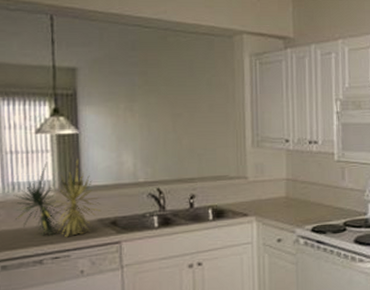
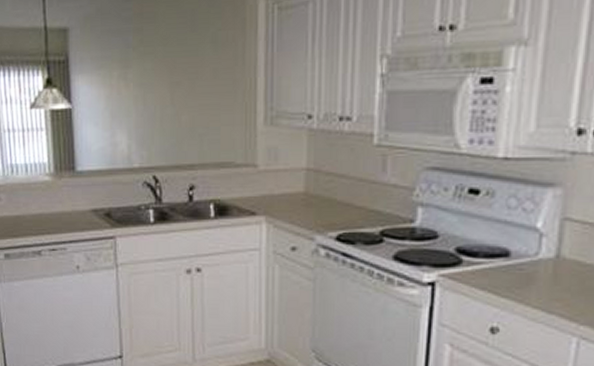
plant: present [13,158,101,238] -> none [12,138,96,228]

